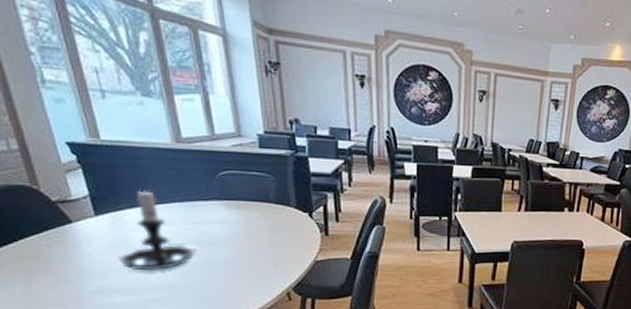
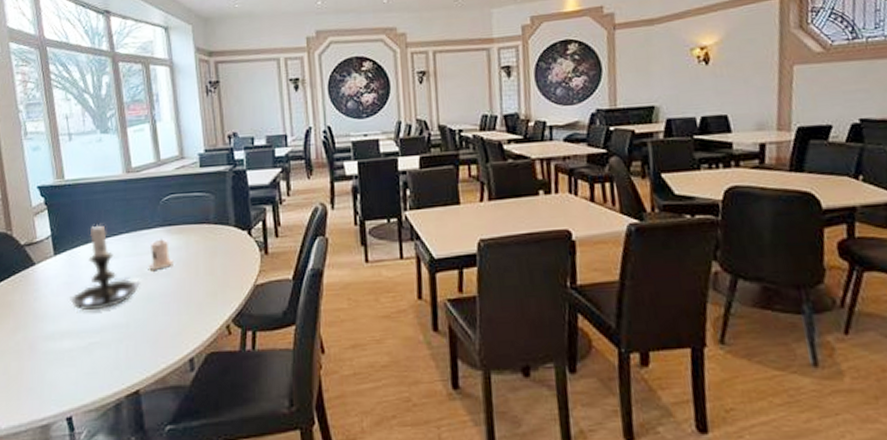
candle: none [204,211,232,240] -> present [148,239,174,270]

